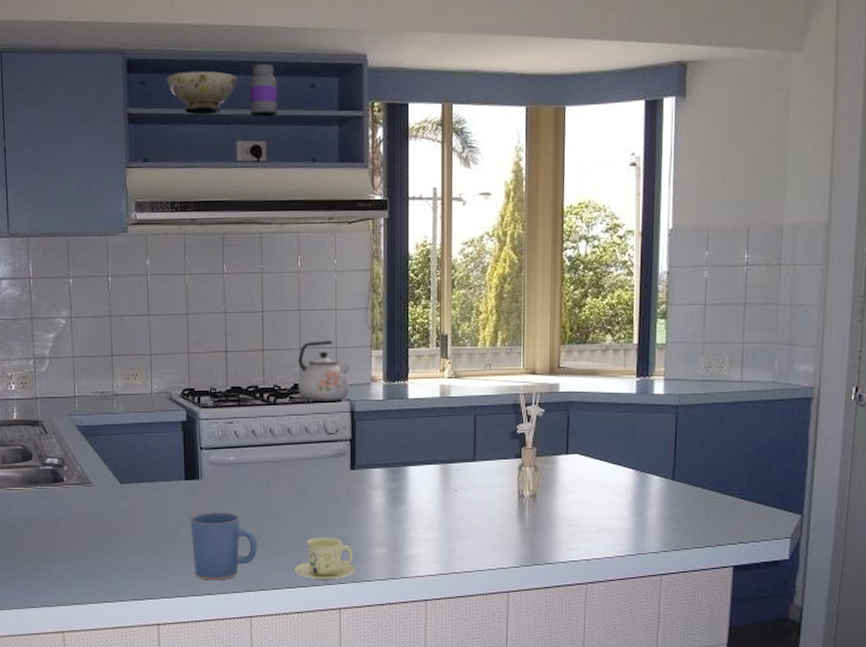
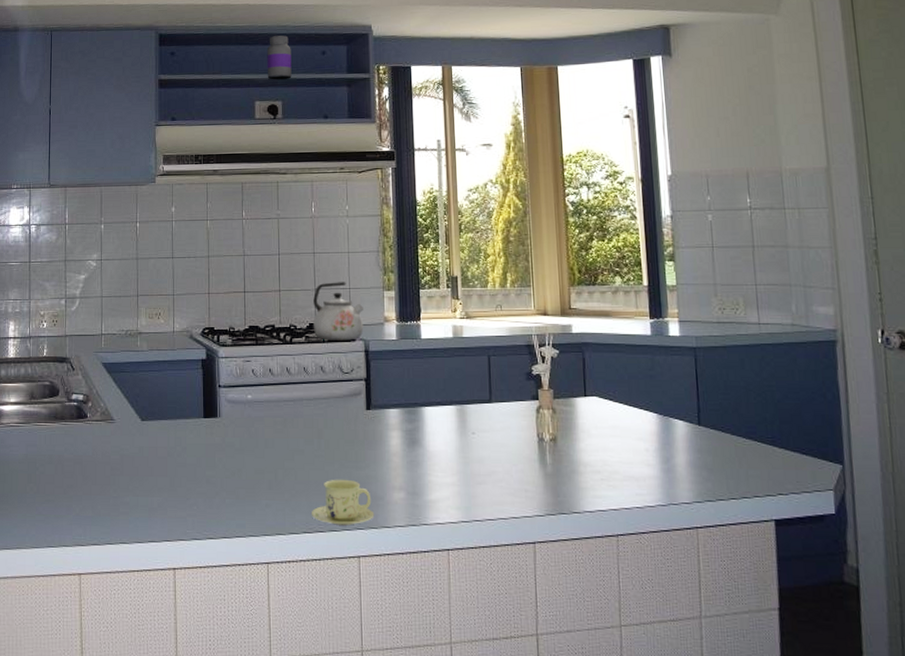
ceramic bowl: present [166,71,238,115] -> none [193,42,256,80]
mug: present [190,513,258,581] -> none [208,452,275,523]

